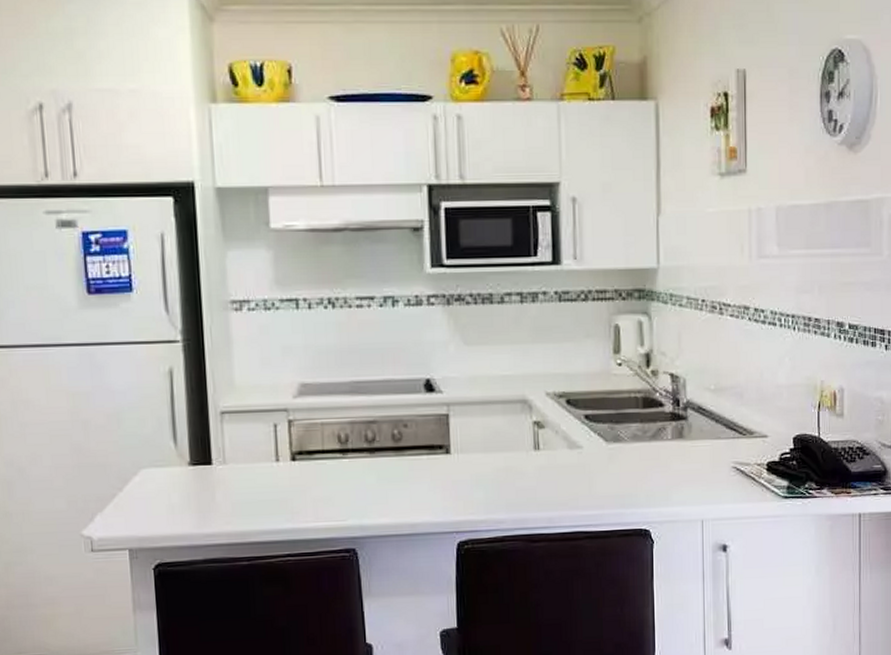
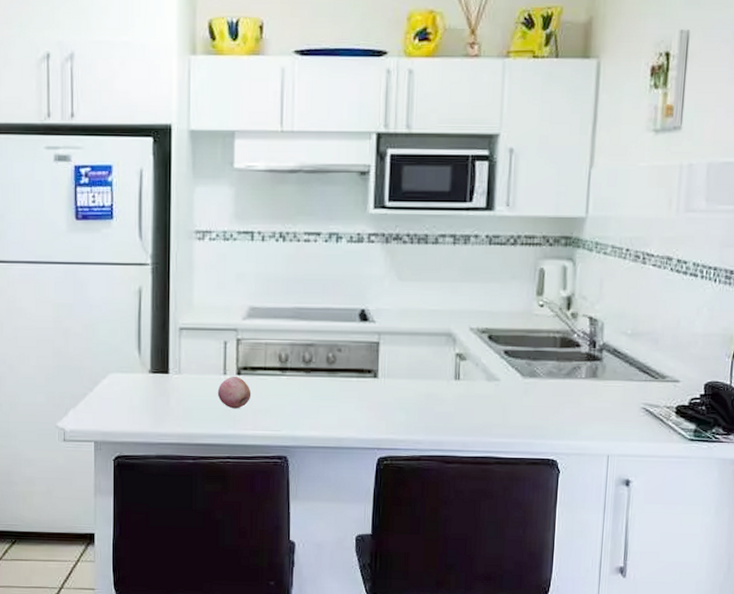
fruit: none [270,463,310,500] -> present [217,377,252,409]

